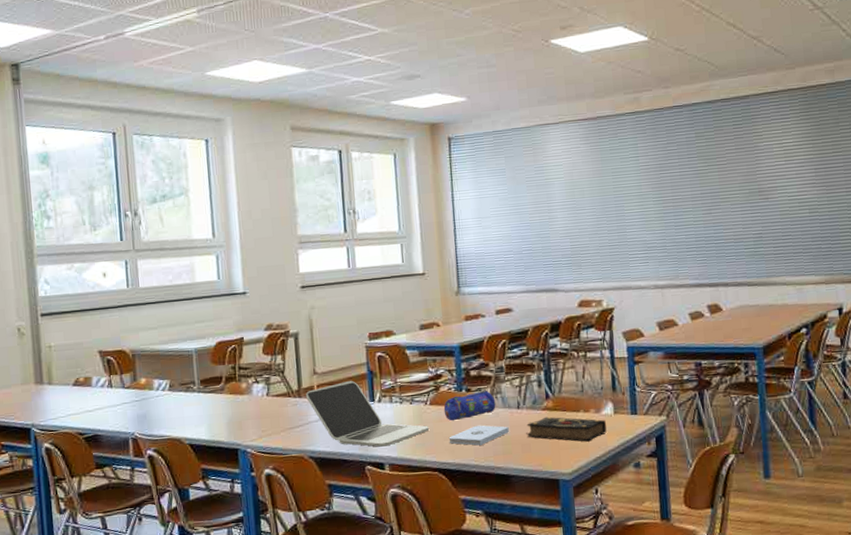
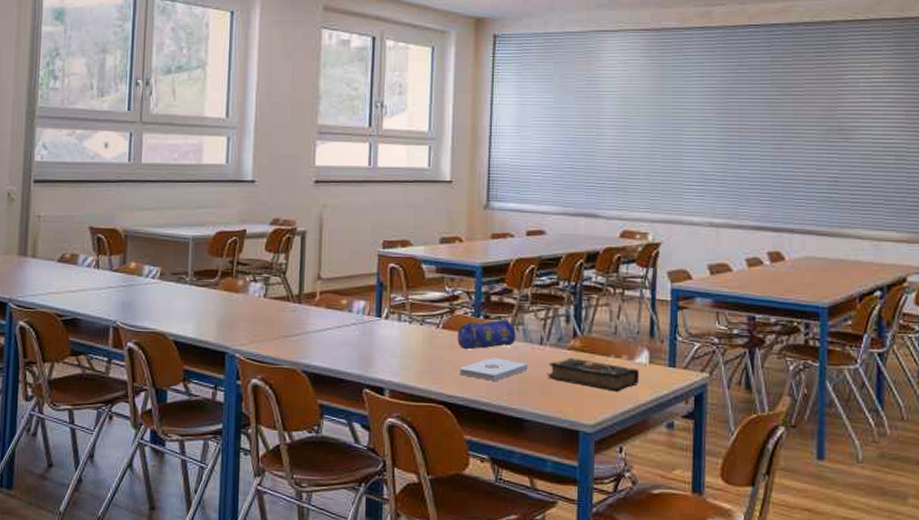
laptop: present [306,380,429,447] -> none [307,290,438,369]

